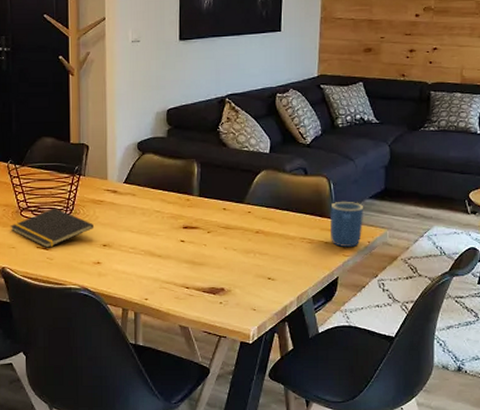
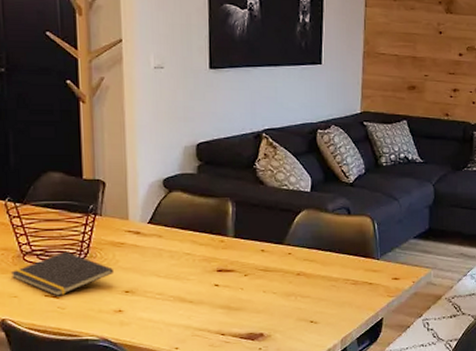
mug: present [329,202,363,247] -> none [373,242,408,288]

